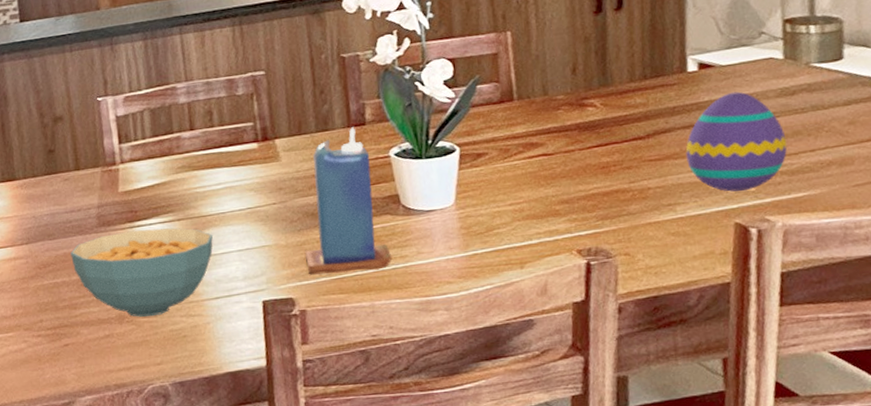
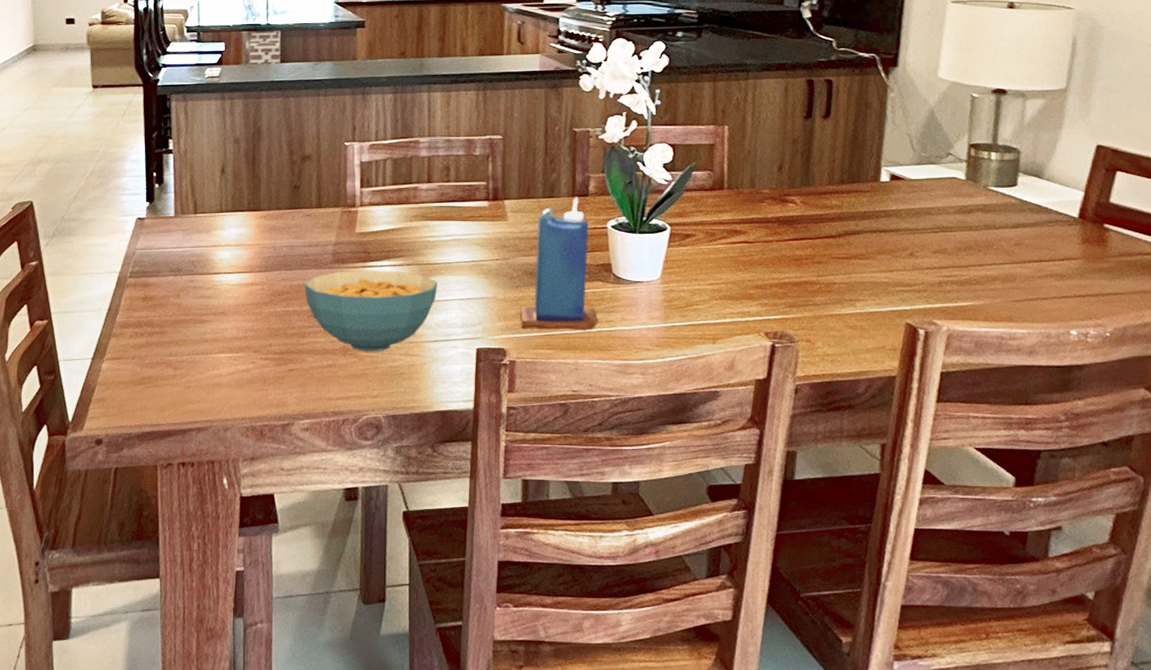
decorative egg: present [685,91,788,192] -> none [870,204,960,294]

